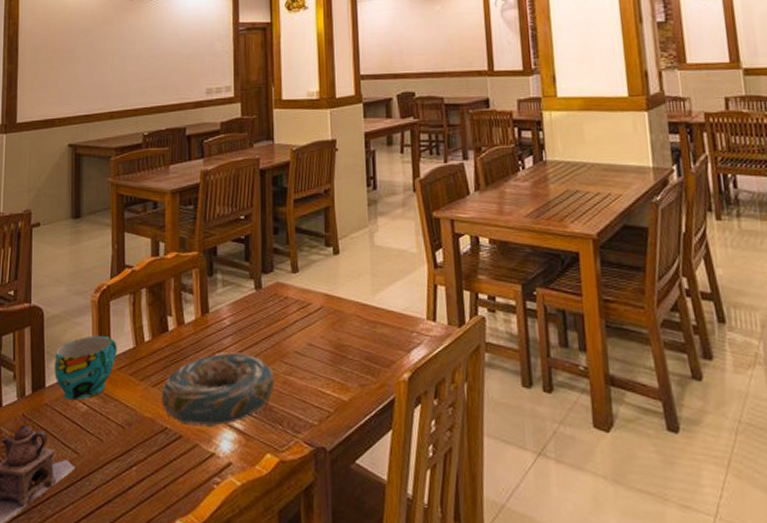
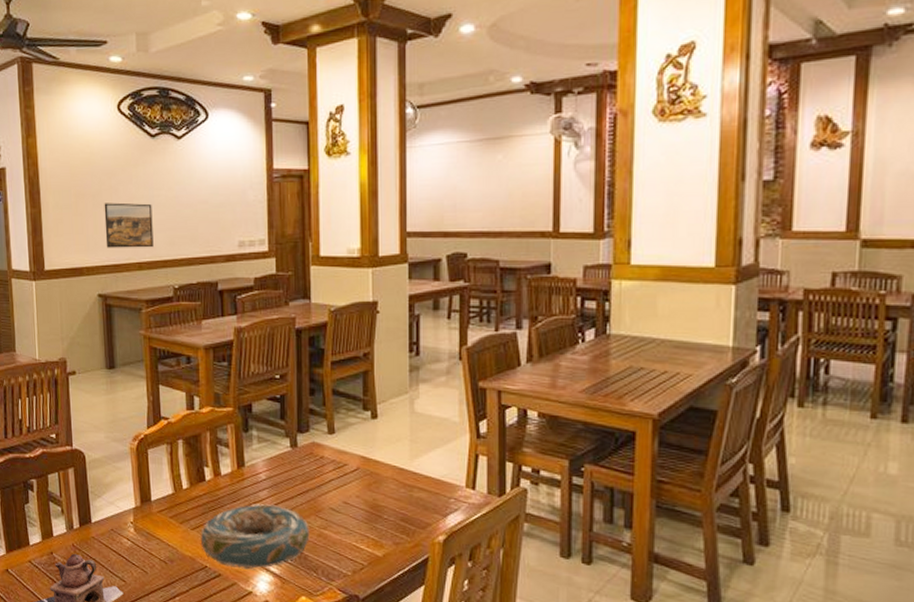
cup: present [54,335,118,401] -> none [98,480,158,537]
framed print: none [79,56,125,100] -> present [104,202,154,248]

